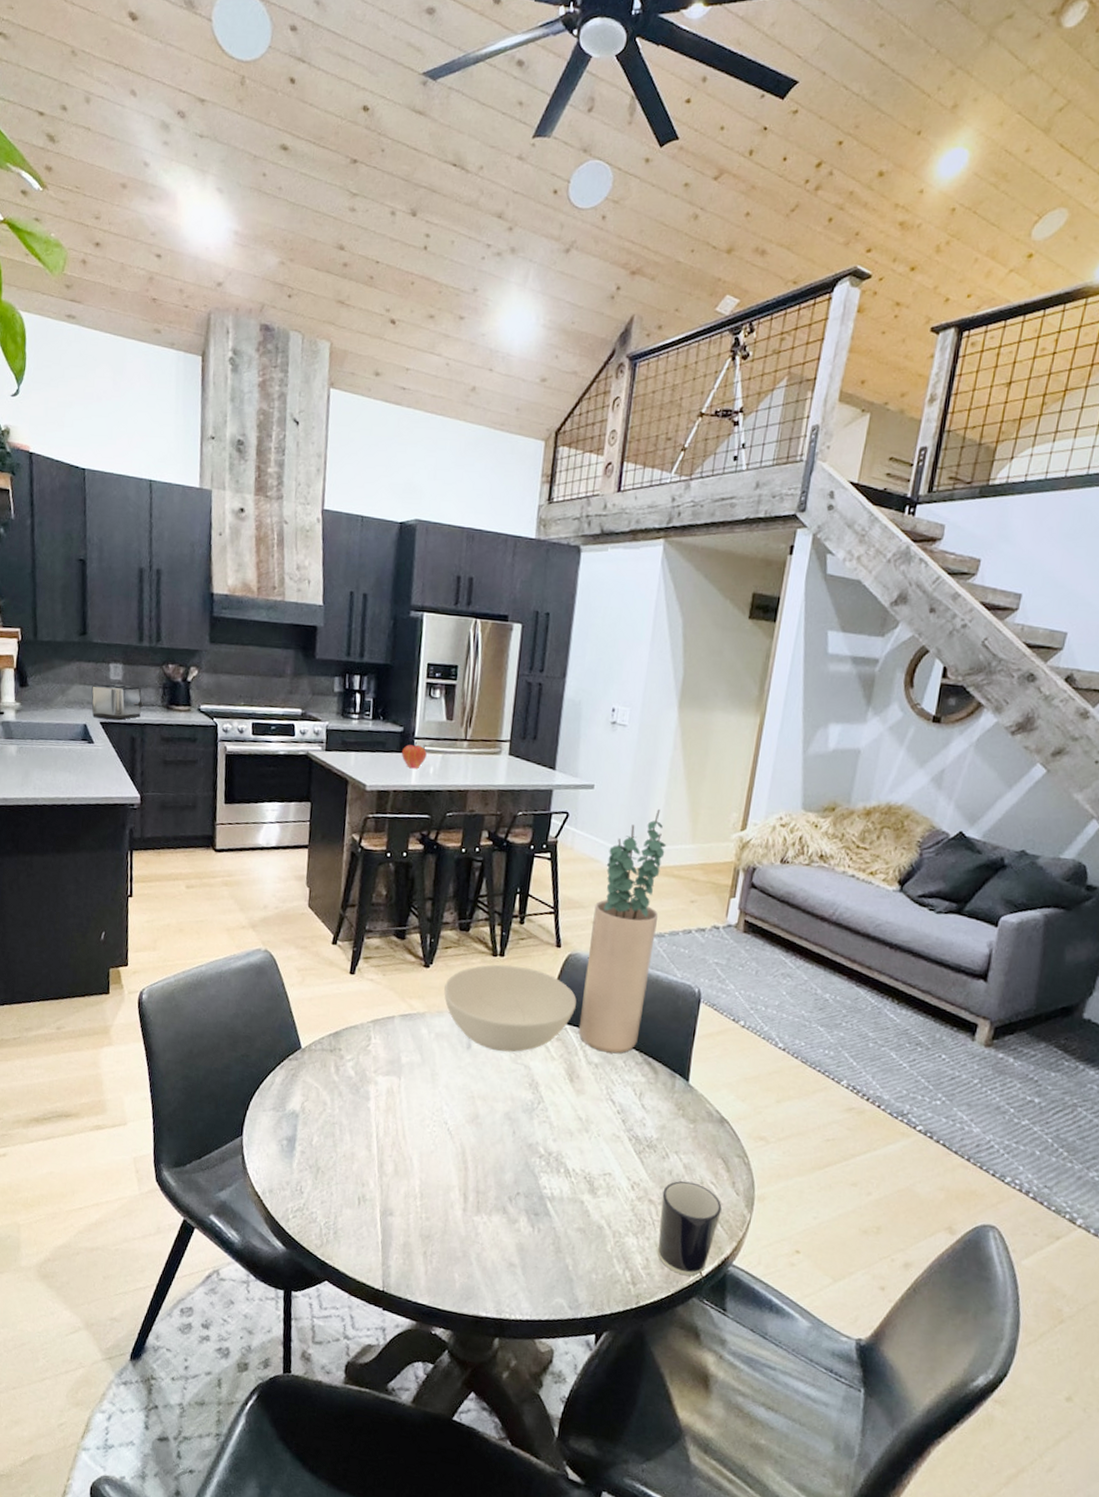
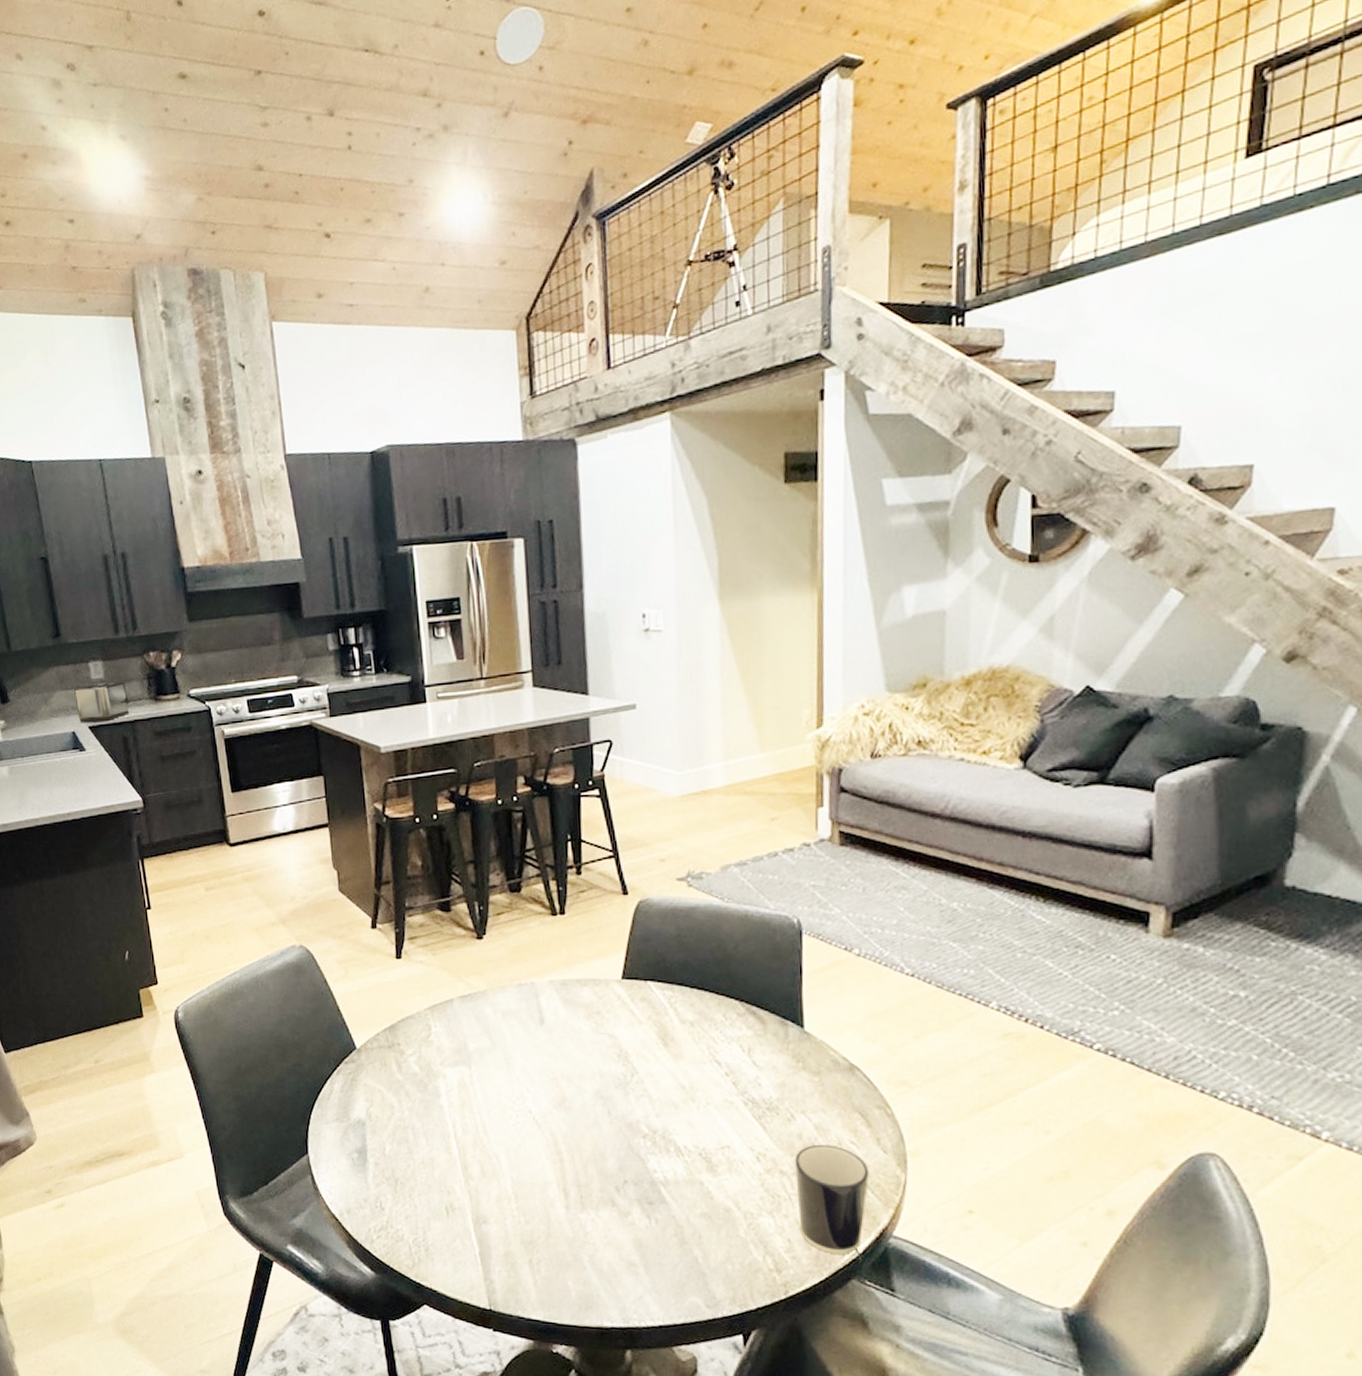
fruit: present [401,742,427,769] -> none [413,690,441,721]
bowl: present [444,964,577,1052] -> none [503,924,657,1023]
vase: present [578,810,667,1054] -> none [659,720,736,1007]

